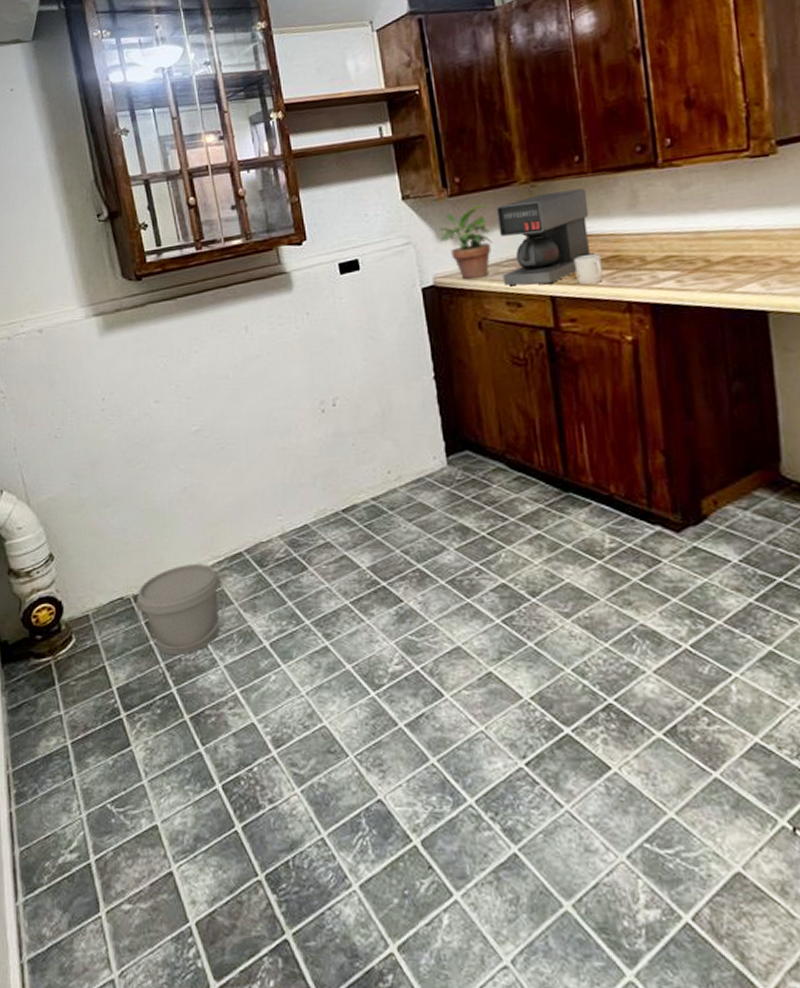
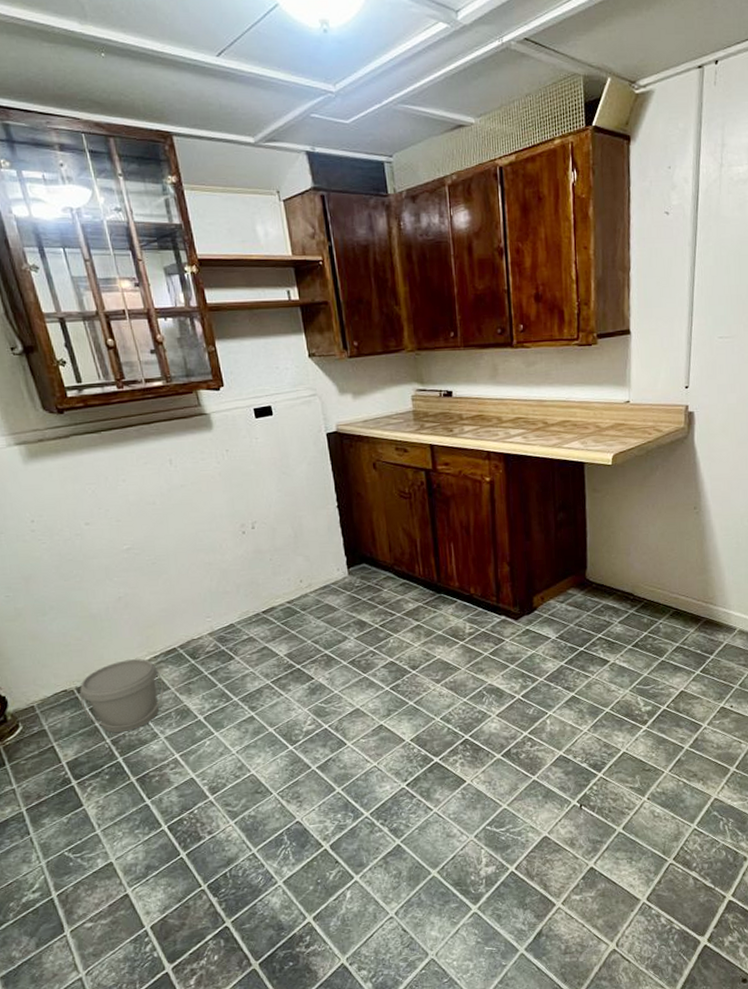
potted plant: present [439,203,492,280] -> none [340,365,384,428]
coffee maker: present [496,188,595,288] -> none [387,359,464,437]
mug: present [573,254,603,286] -> none [448,413,470,437]

